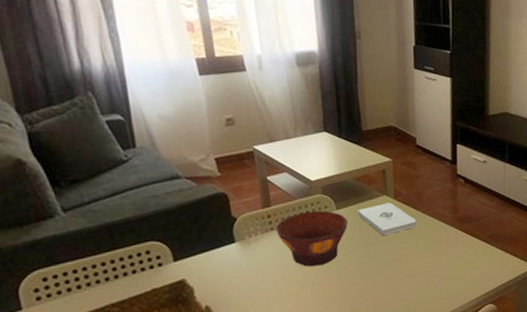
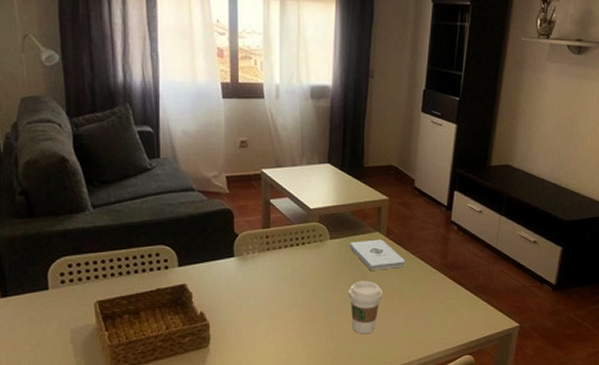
bowl: present [276,210,348,267] -> none [272,237,340,291]
coffee cup: none [362,246,399,301] -> present [349,281,383,334]

